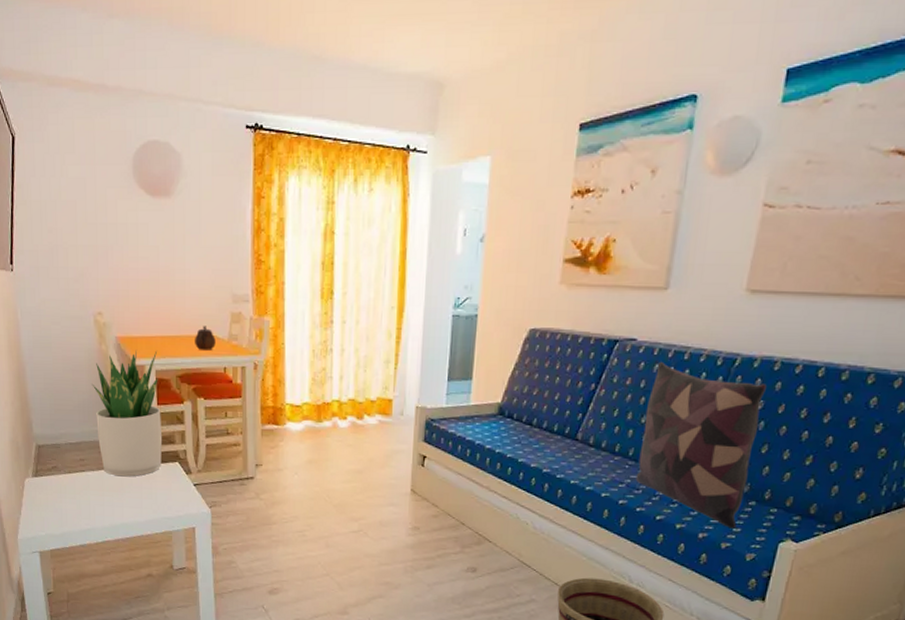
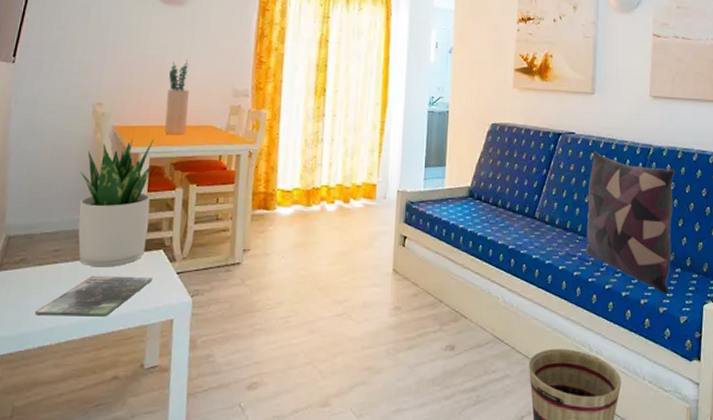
magazine: none [73,484,172,522] -> present [35,275,153,317]
vase: none [165,261,188,347] -> present [164,59,190,136]
teapot: present [195,326,216,350] -> none [192,117,214,140]

